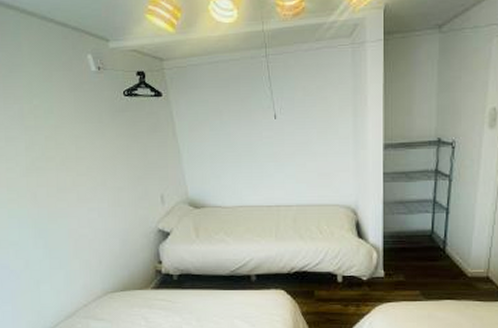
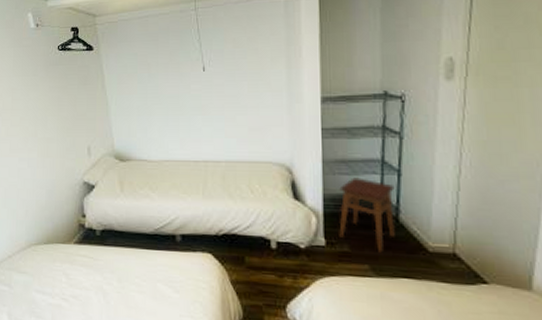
stool: none [396,216,443,280] -> present [339,177,395,253]

